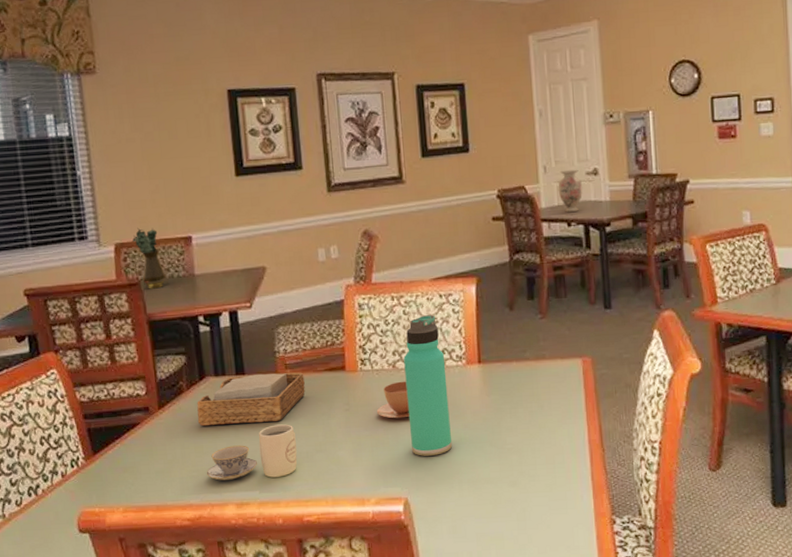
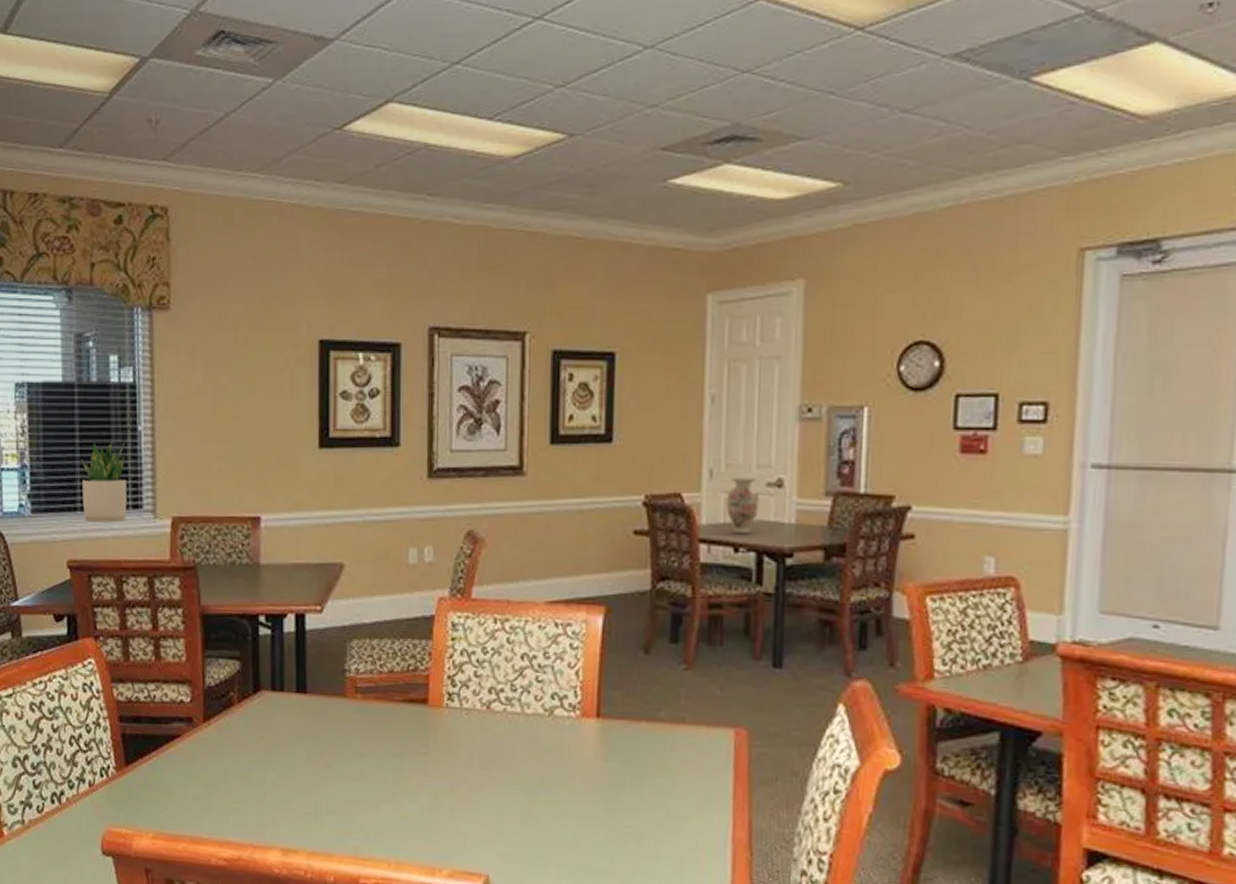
planter: none [27,184,74,255] -> present [80,439,127,523]
vase: present [132,227,166,289] -> none [193,500,226,577]
napkin holder: present [197,372,305,427] -> none [246,693,377,757]
teacup: present [206,445,257,481] -> none [250,778,311,820]
mug: present [258,424,297,478] -> none [315,760,359,825]
teacup: present [376,381,409,419] -> none [461,727,503,774]
thermos bottle: present [404,315,453,456] -> none [500,647,554,828]

